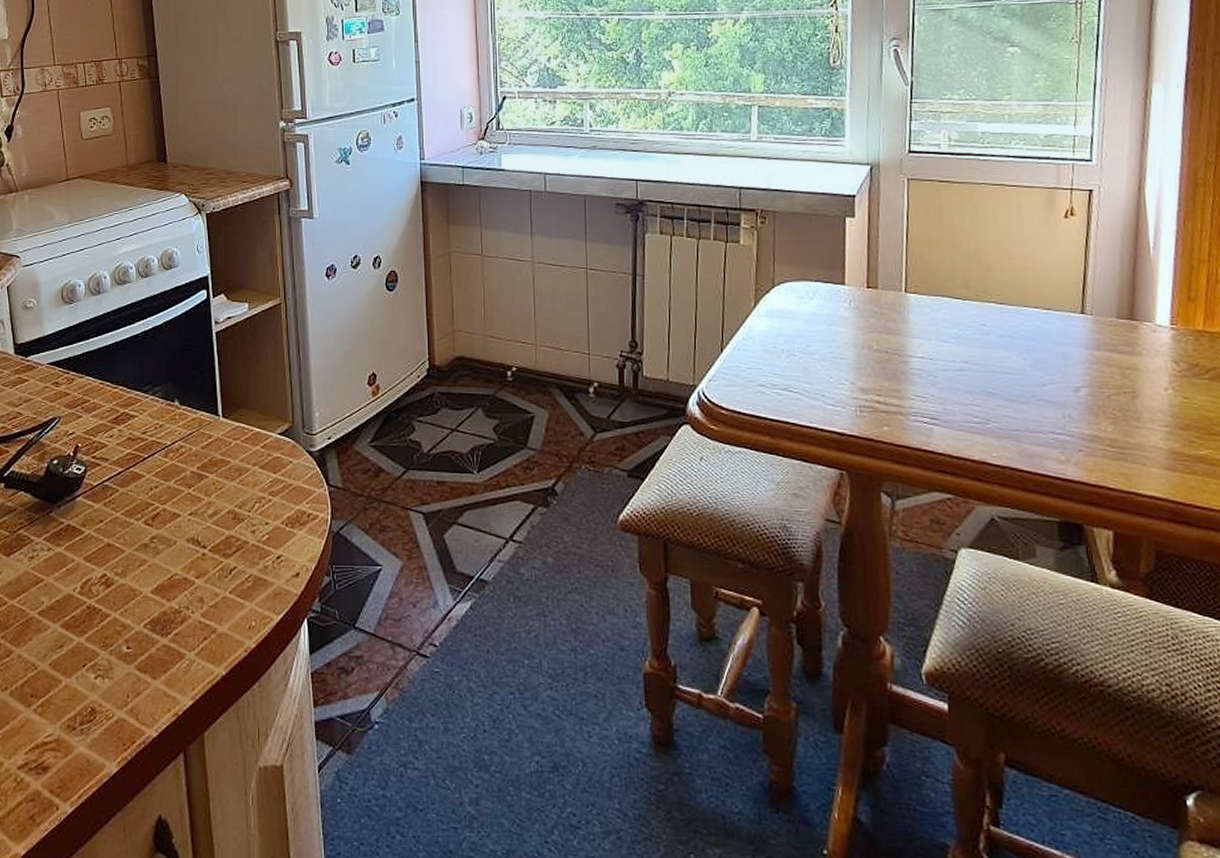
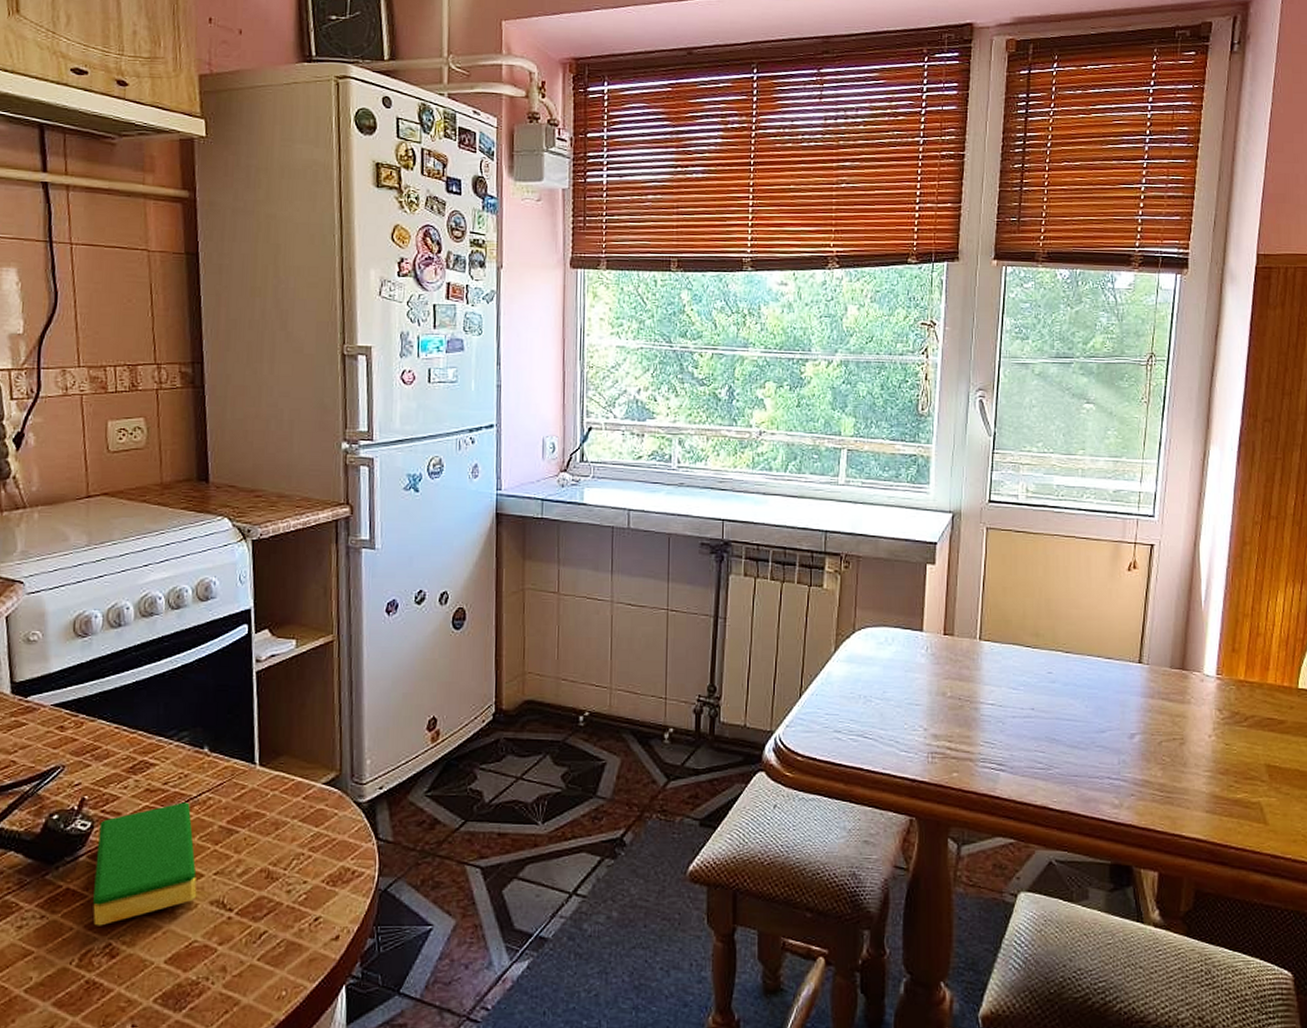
dish sponge: none [90,450,175,559] -> present [93,802,197,926]

